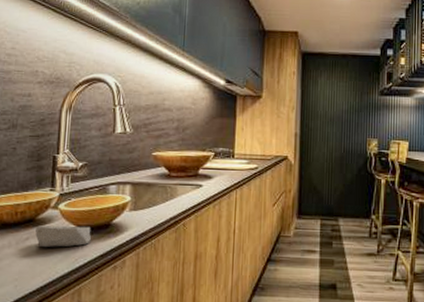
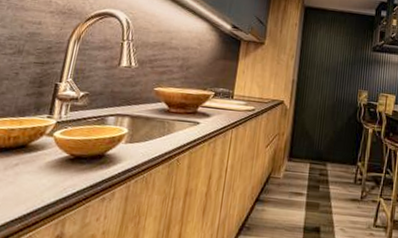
soap bar: present [35,225,91,247] -> none [26,152,84,175]

